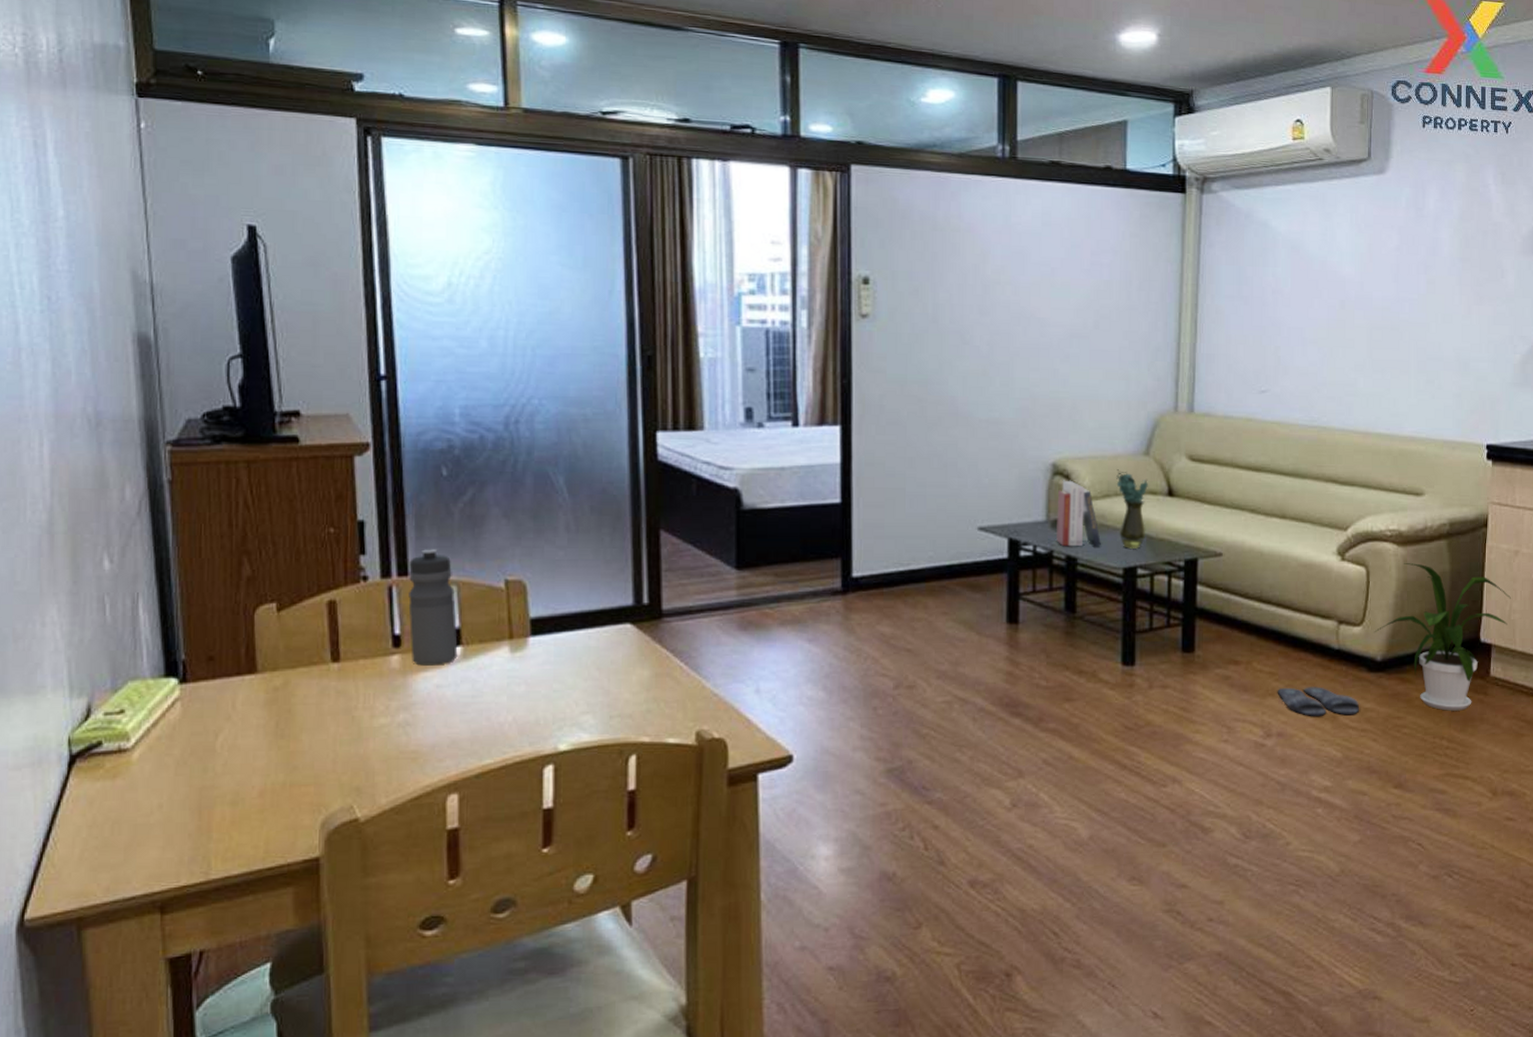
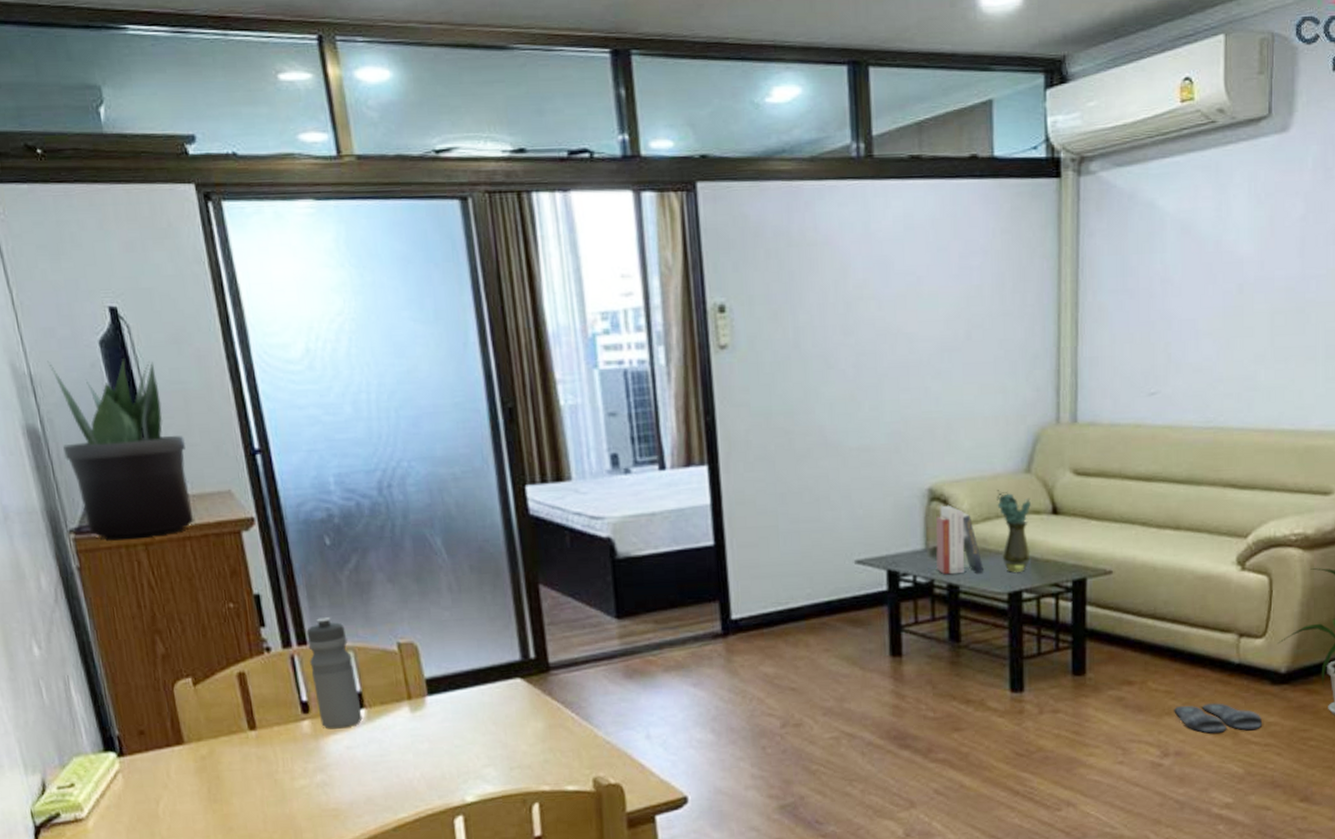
planter: none [172,271,308,455] -> present [47,358,194,539]

